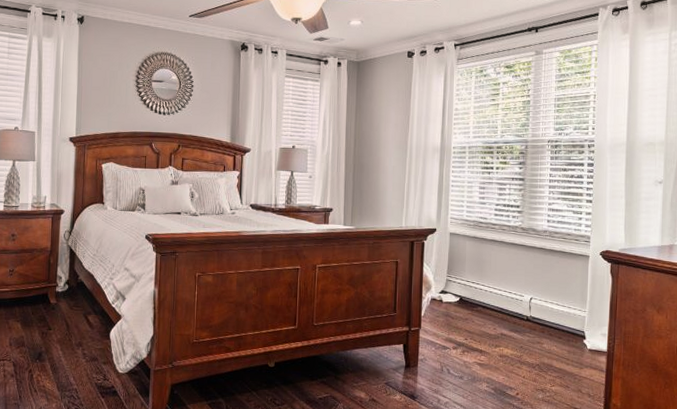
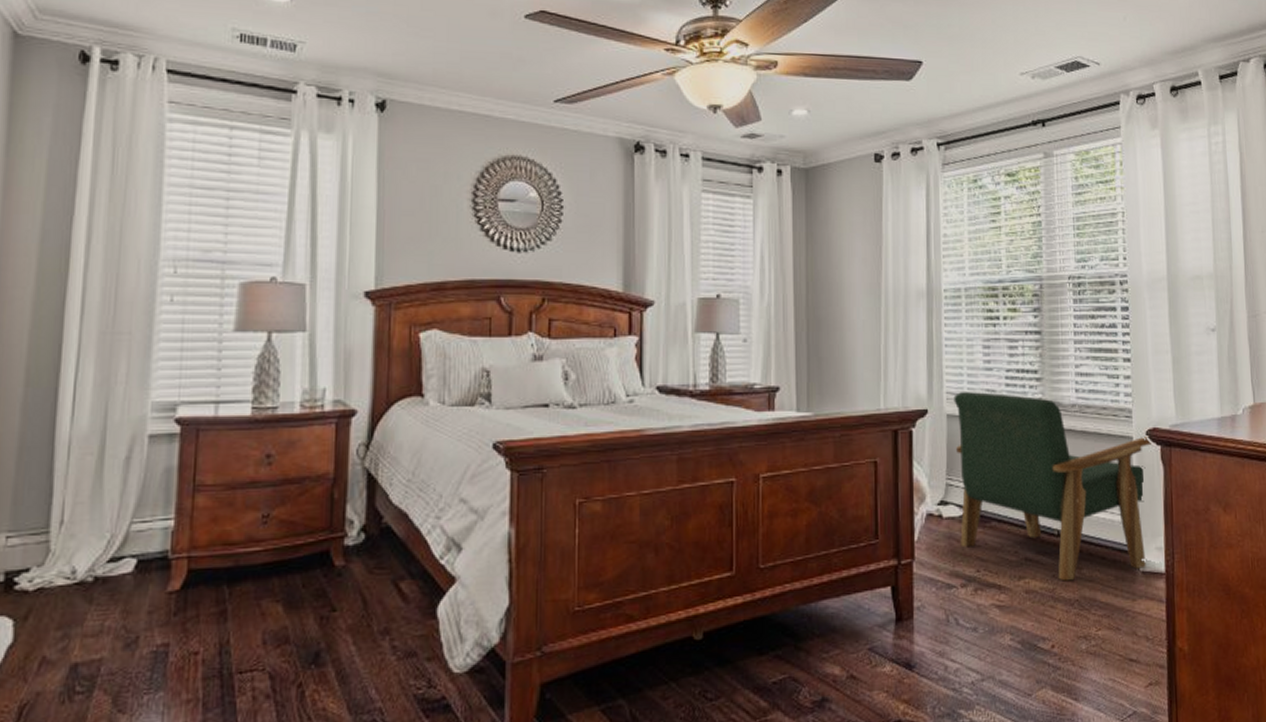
armchair: none [454,218,605,351] -> present [953,392,1153,581]

